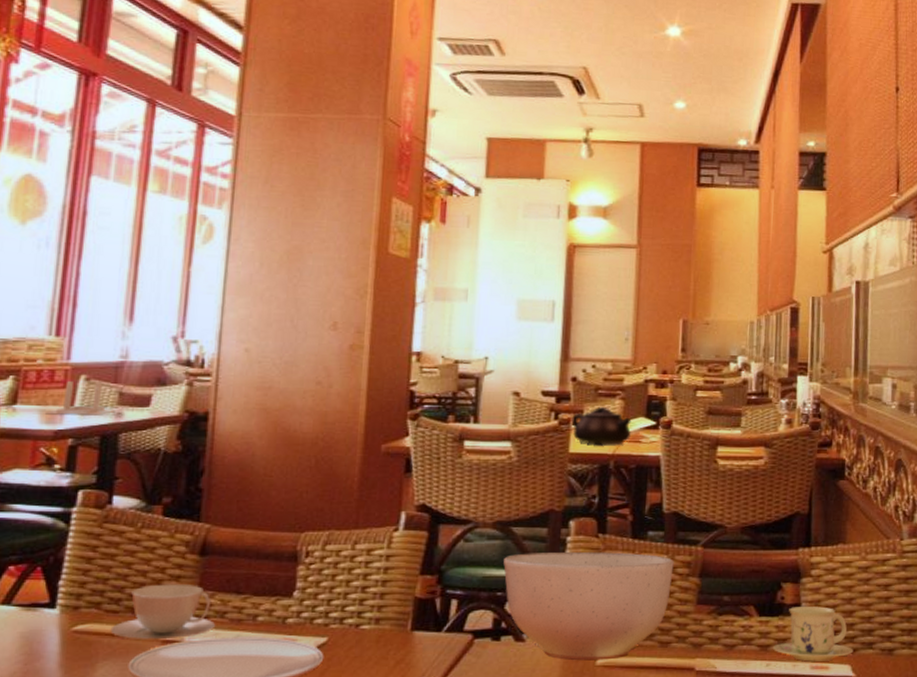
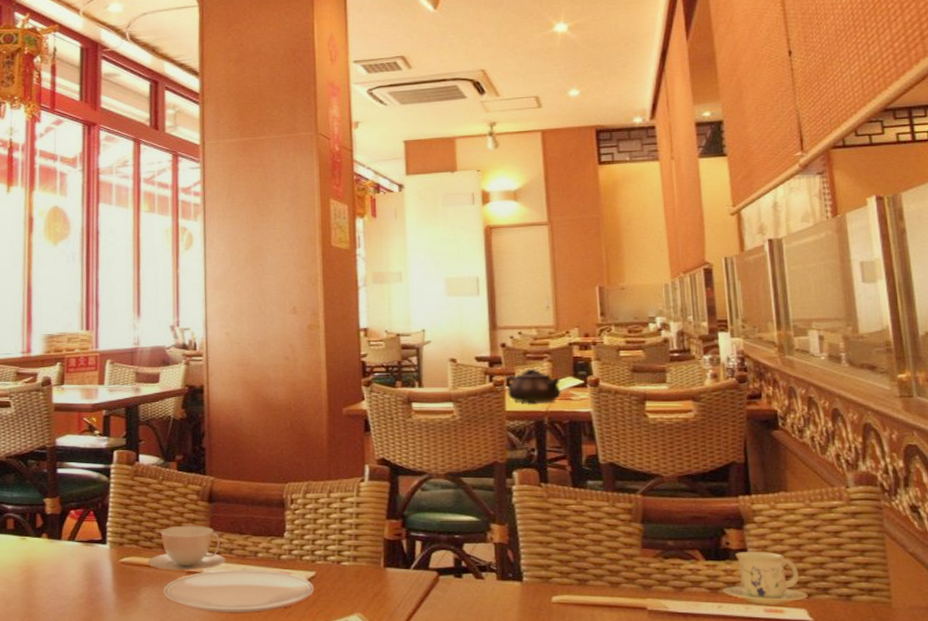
napkin holder: present [46,380,115,415] -> none [85,364,134,392]
bowl: present [503,552,674,661] -> none [458,500,616,598]

